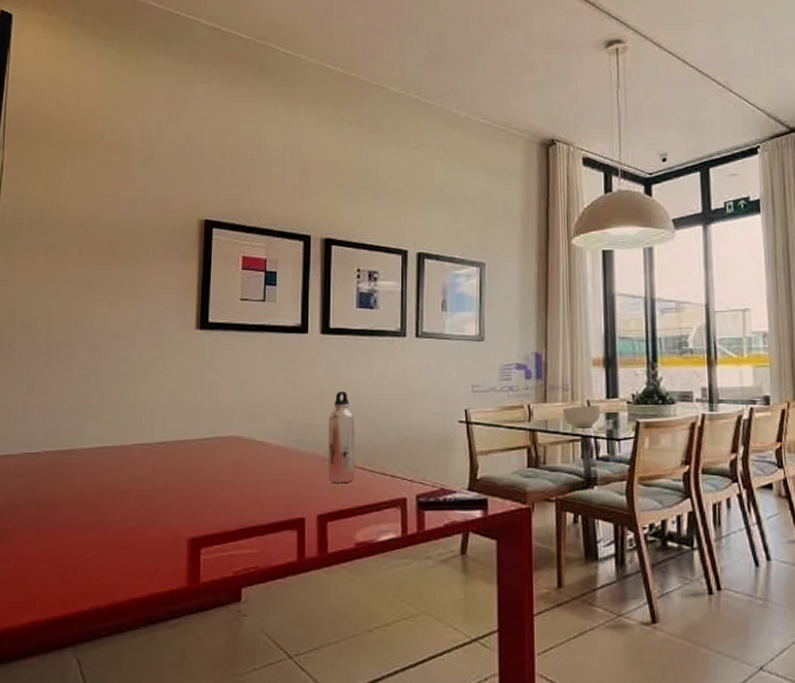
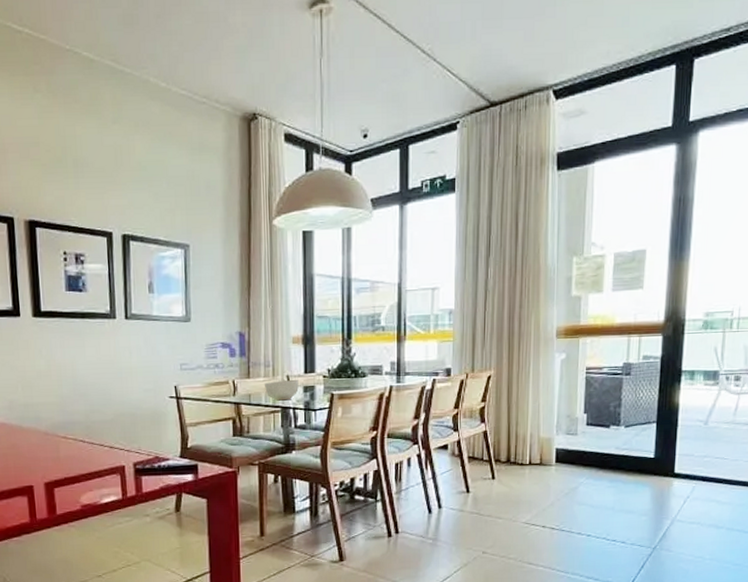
water bottle: present [327,391,355,484] -> none [47,372,76,455]

